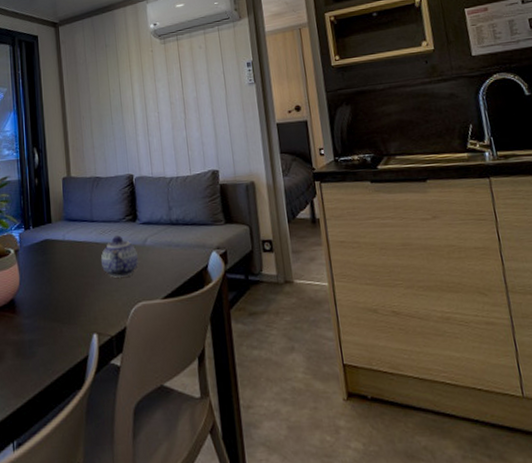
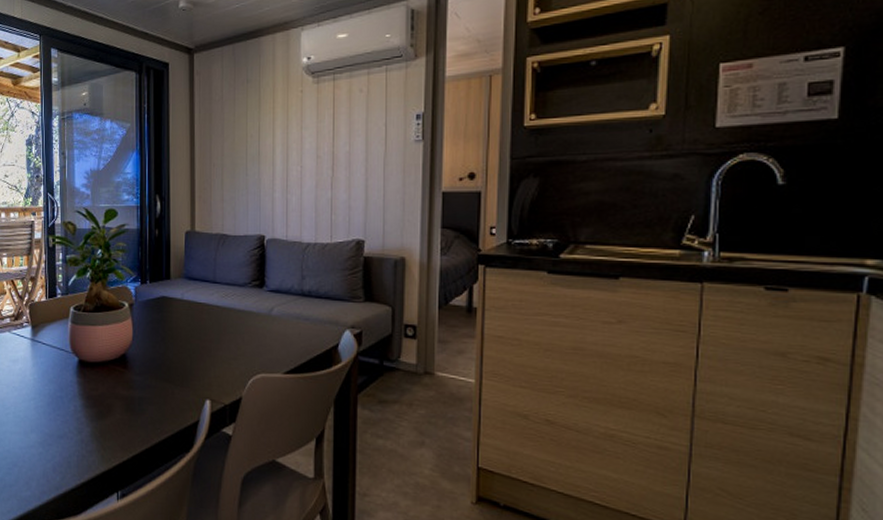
teapot: present [101,235,138,278] -> none [221,301,261,346]

